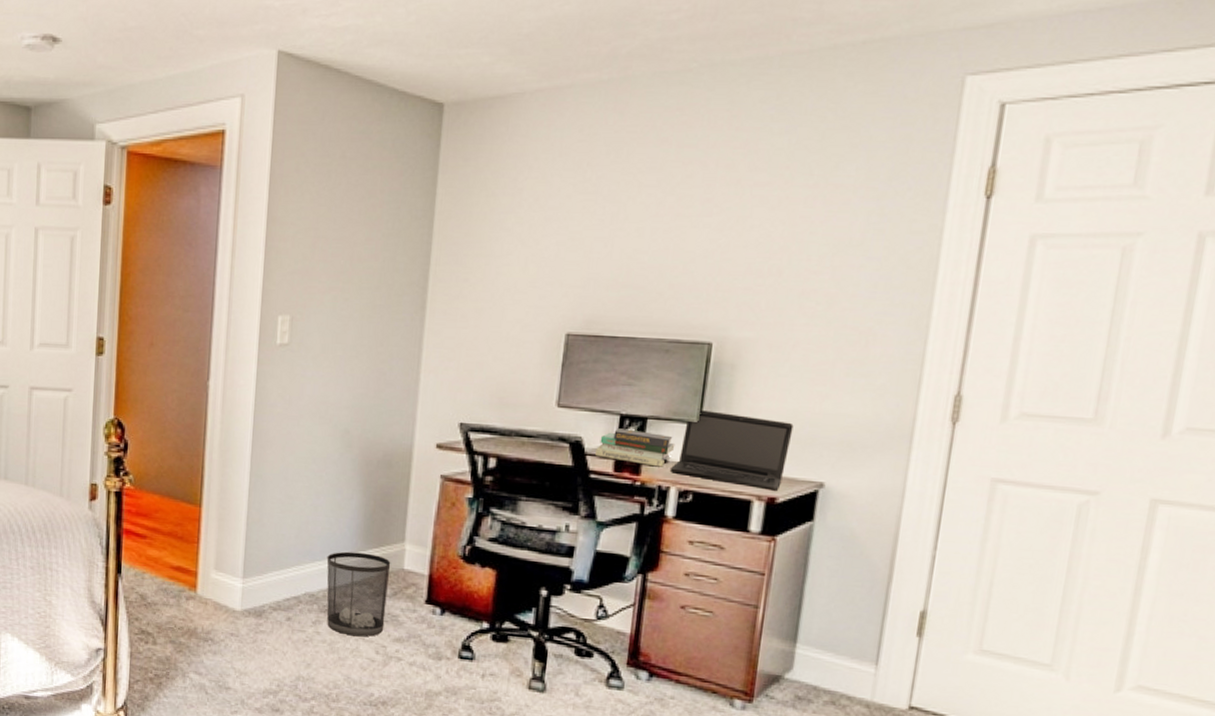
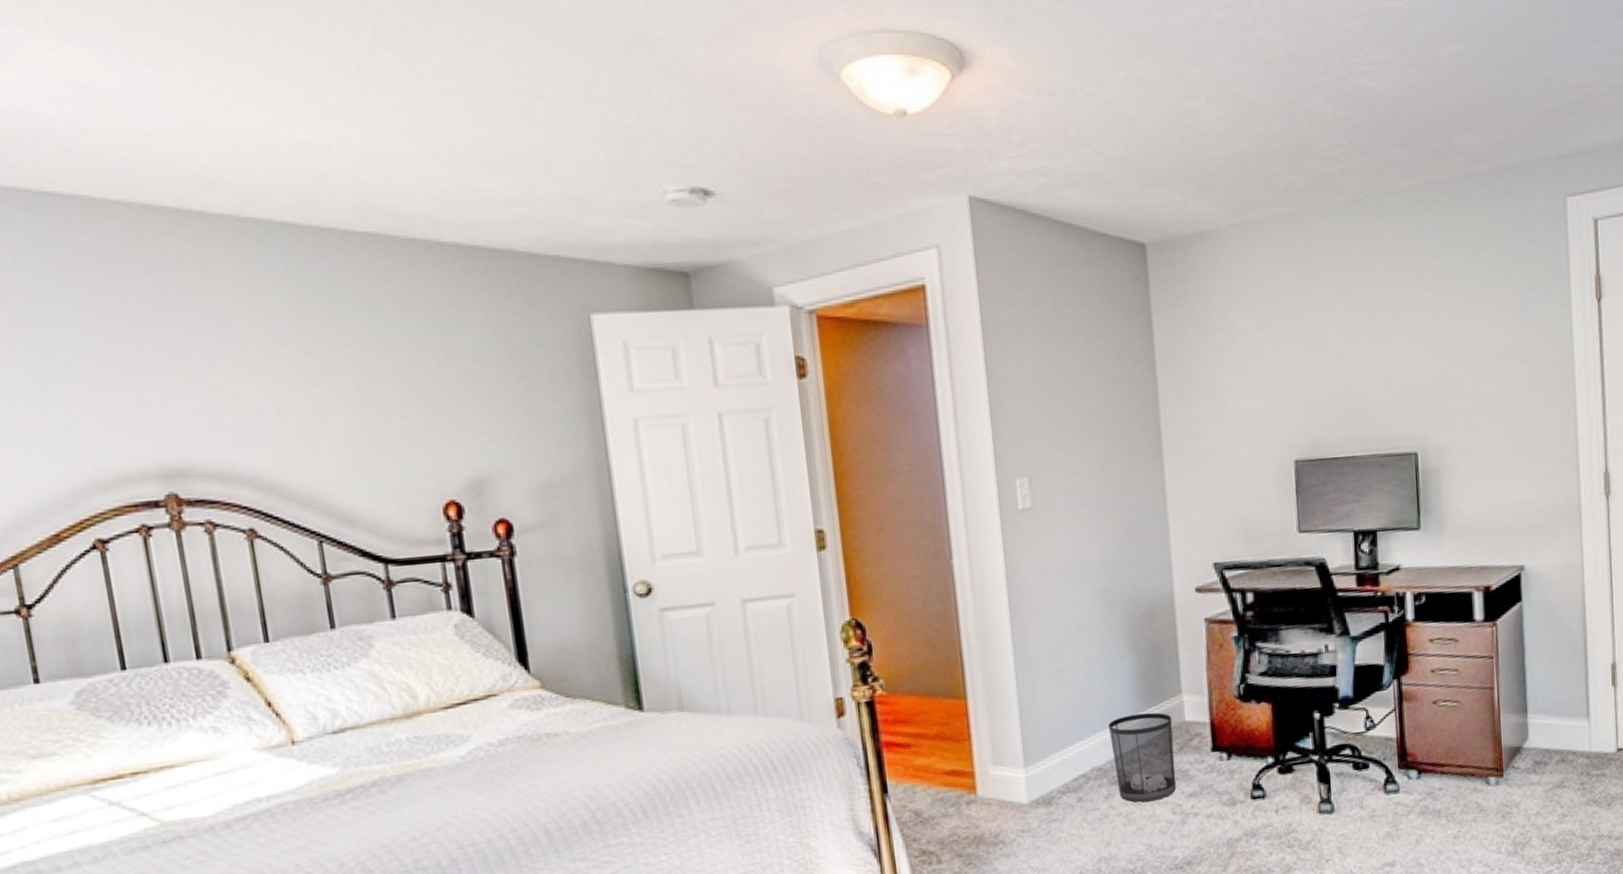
books: present [595,428,675,467] -> none [1339,544,1404,576]
laptop: present [671,409,794,492] -> none [1404,515,1493,581]

